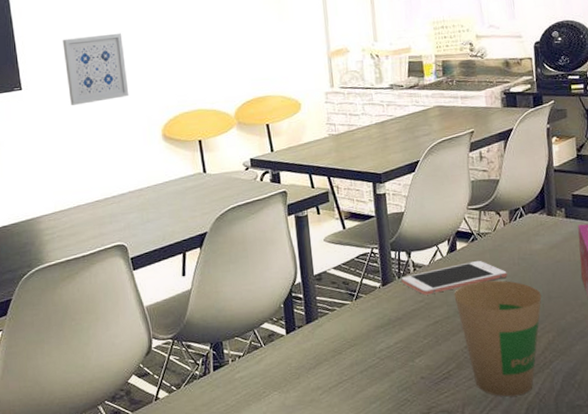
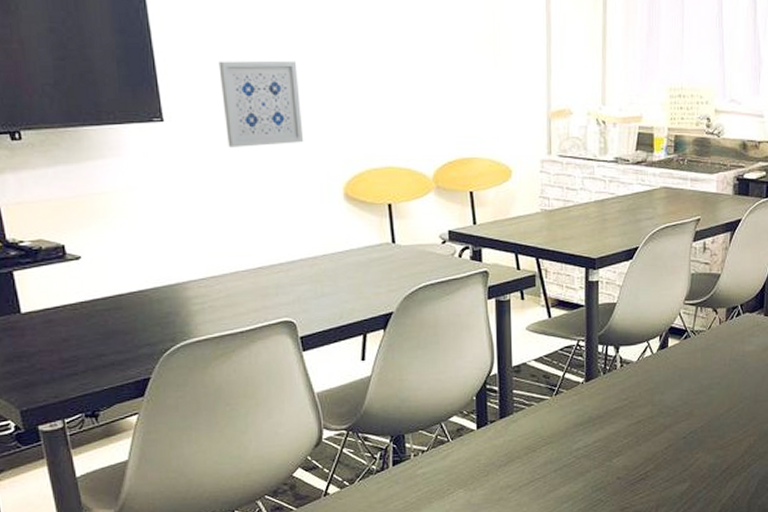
cell phone: present [401,260,508,295] -> none [606,359,717,393]
paper cup: present [454,280,542,397] -> none [660,381,748,499]

